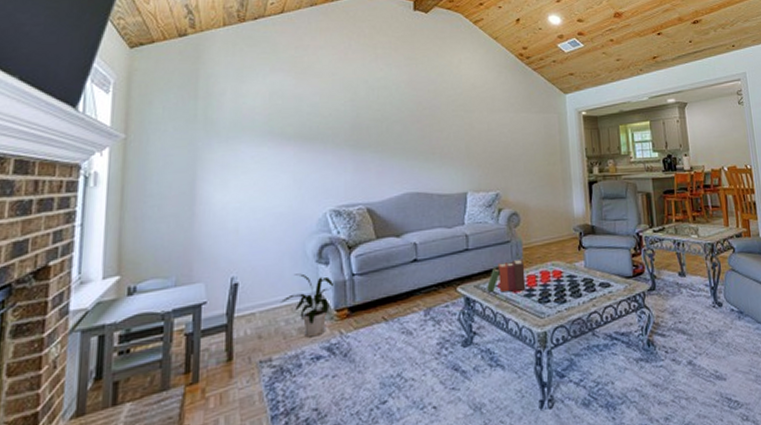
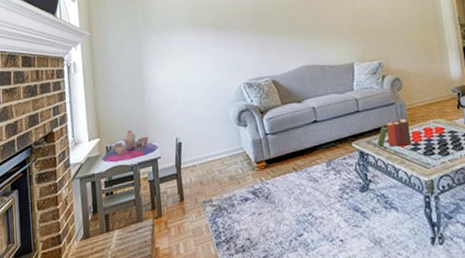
tea set: none [119,266,206,309] -> present [102,130,159,162]
house plant: present [280,273,333,338] -> none [213,134,252,184]

